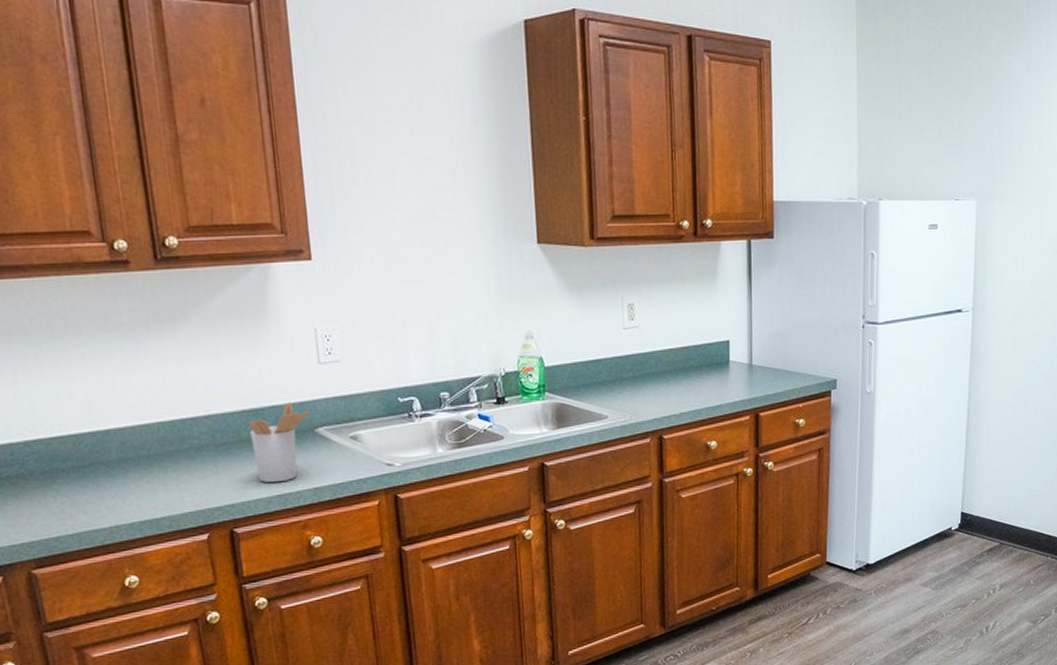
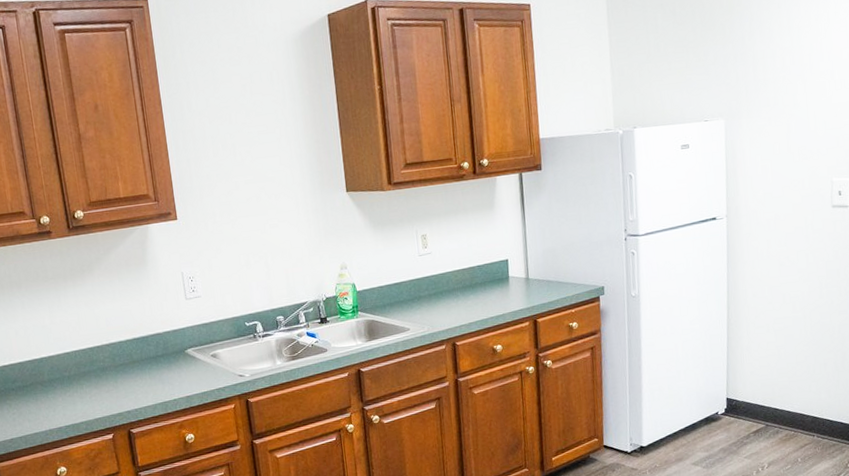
utensil holder: present [249,402,311,483] -> none [138,330,182,394]

